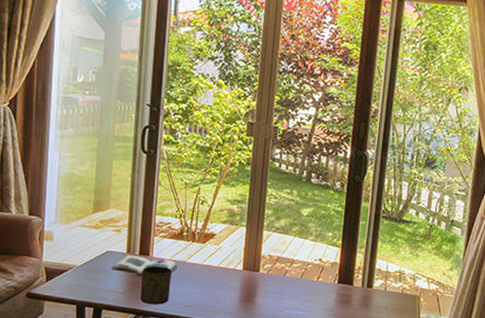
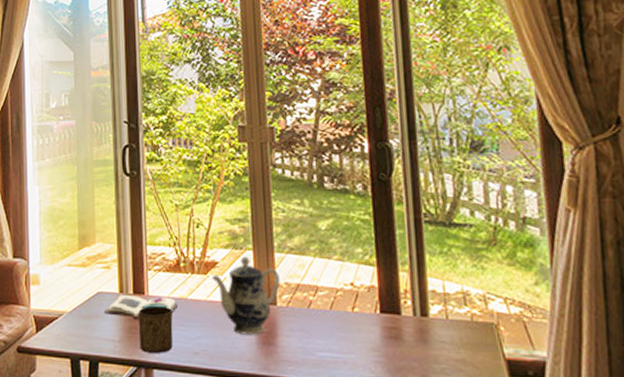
teapot: none [209,231,265,294] -> present [212,256,280,335]

